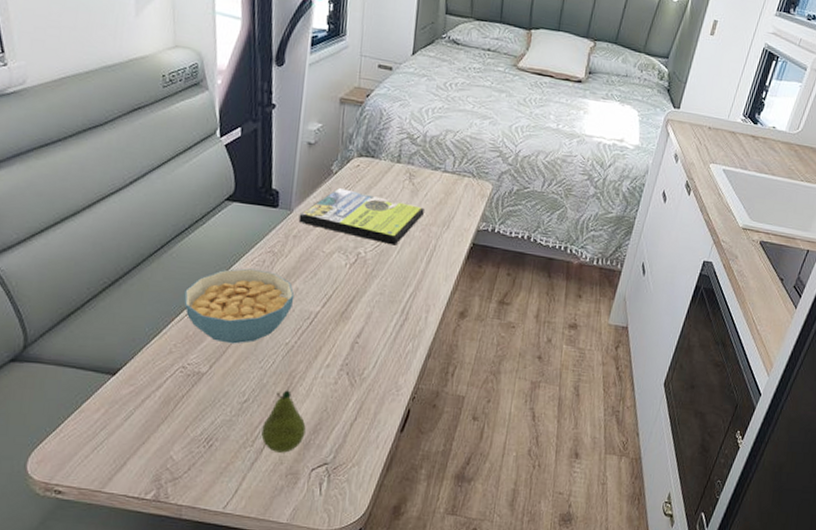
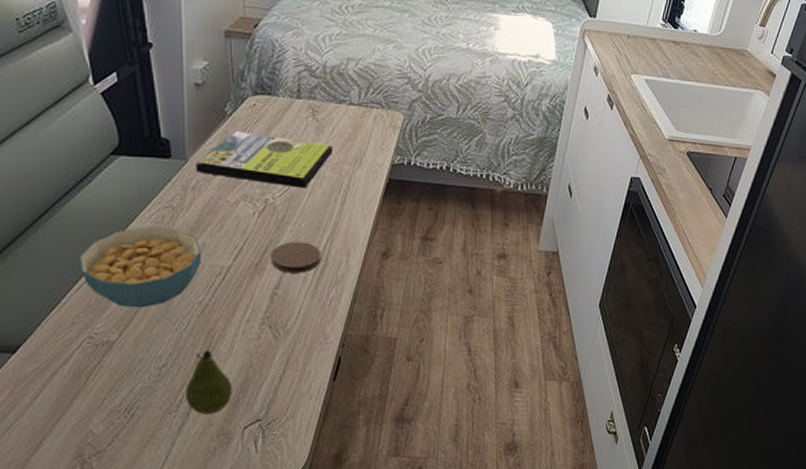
coaster: none [355,294,402,325] -> present [270,242,320,273]

